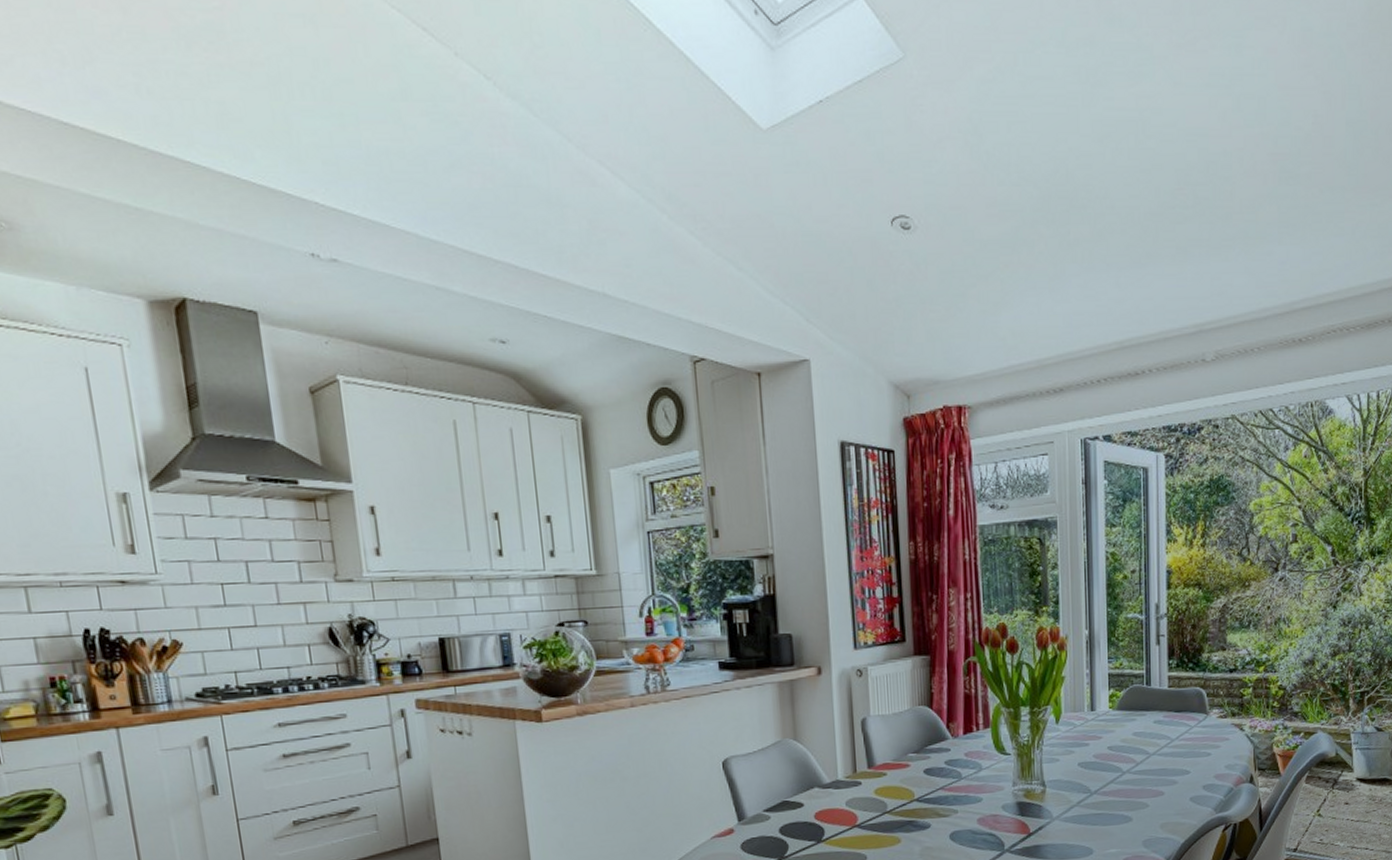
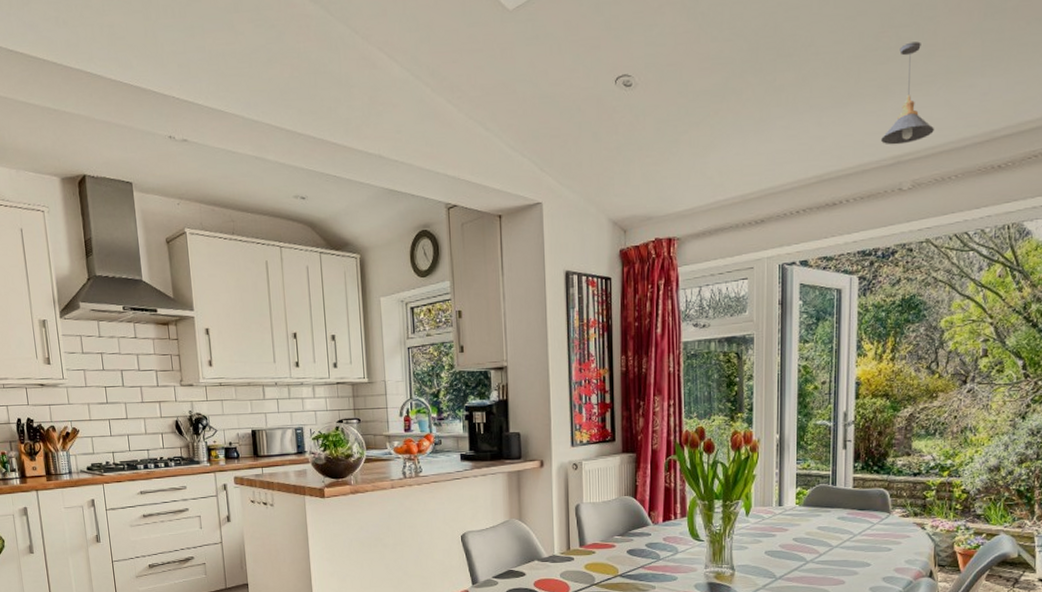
pendant light: none [1182,202,1235,312] -> present [881,41,934,145]

